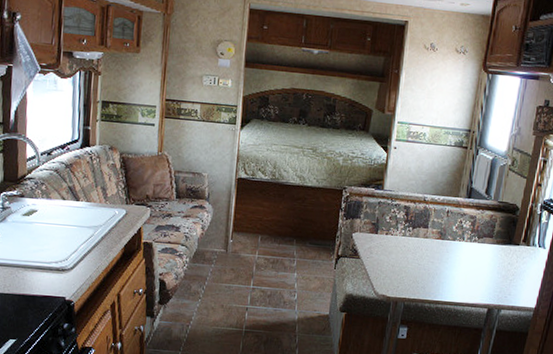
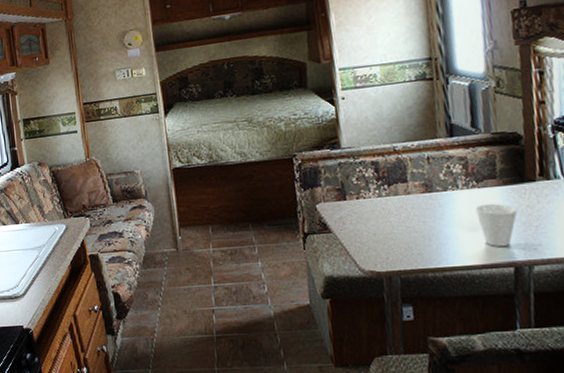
cup: none [472,256,501,292] -> present [475,204,518,248]

